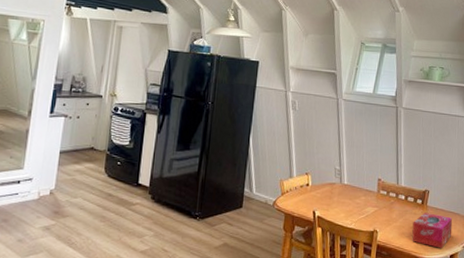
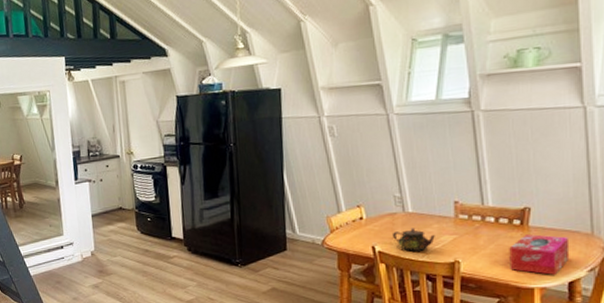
teapot: none [329,198,362,219] -> present [391,228,435,252]

